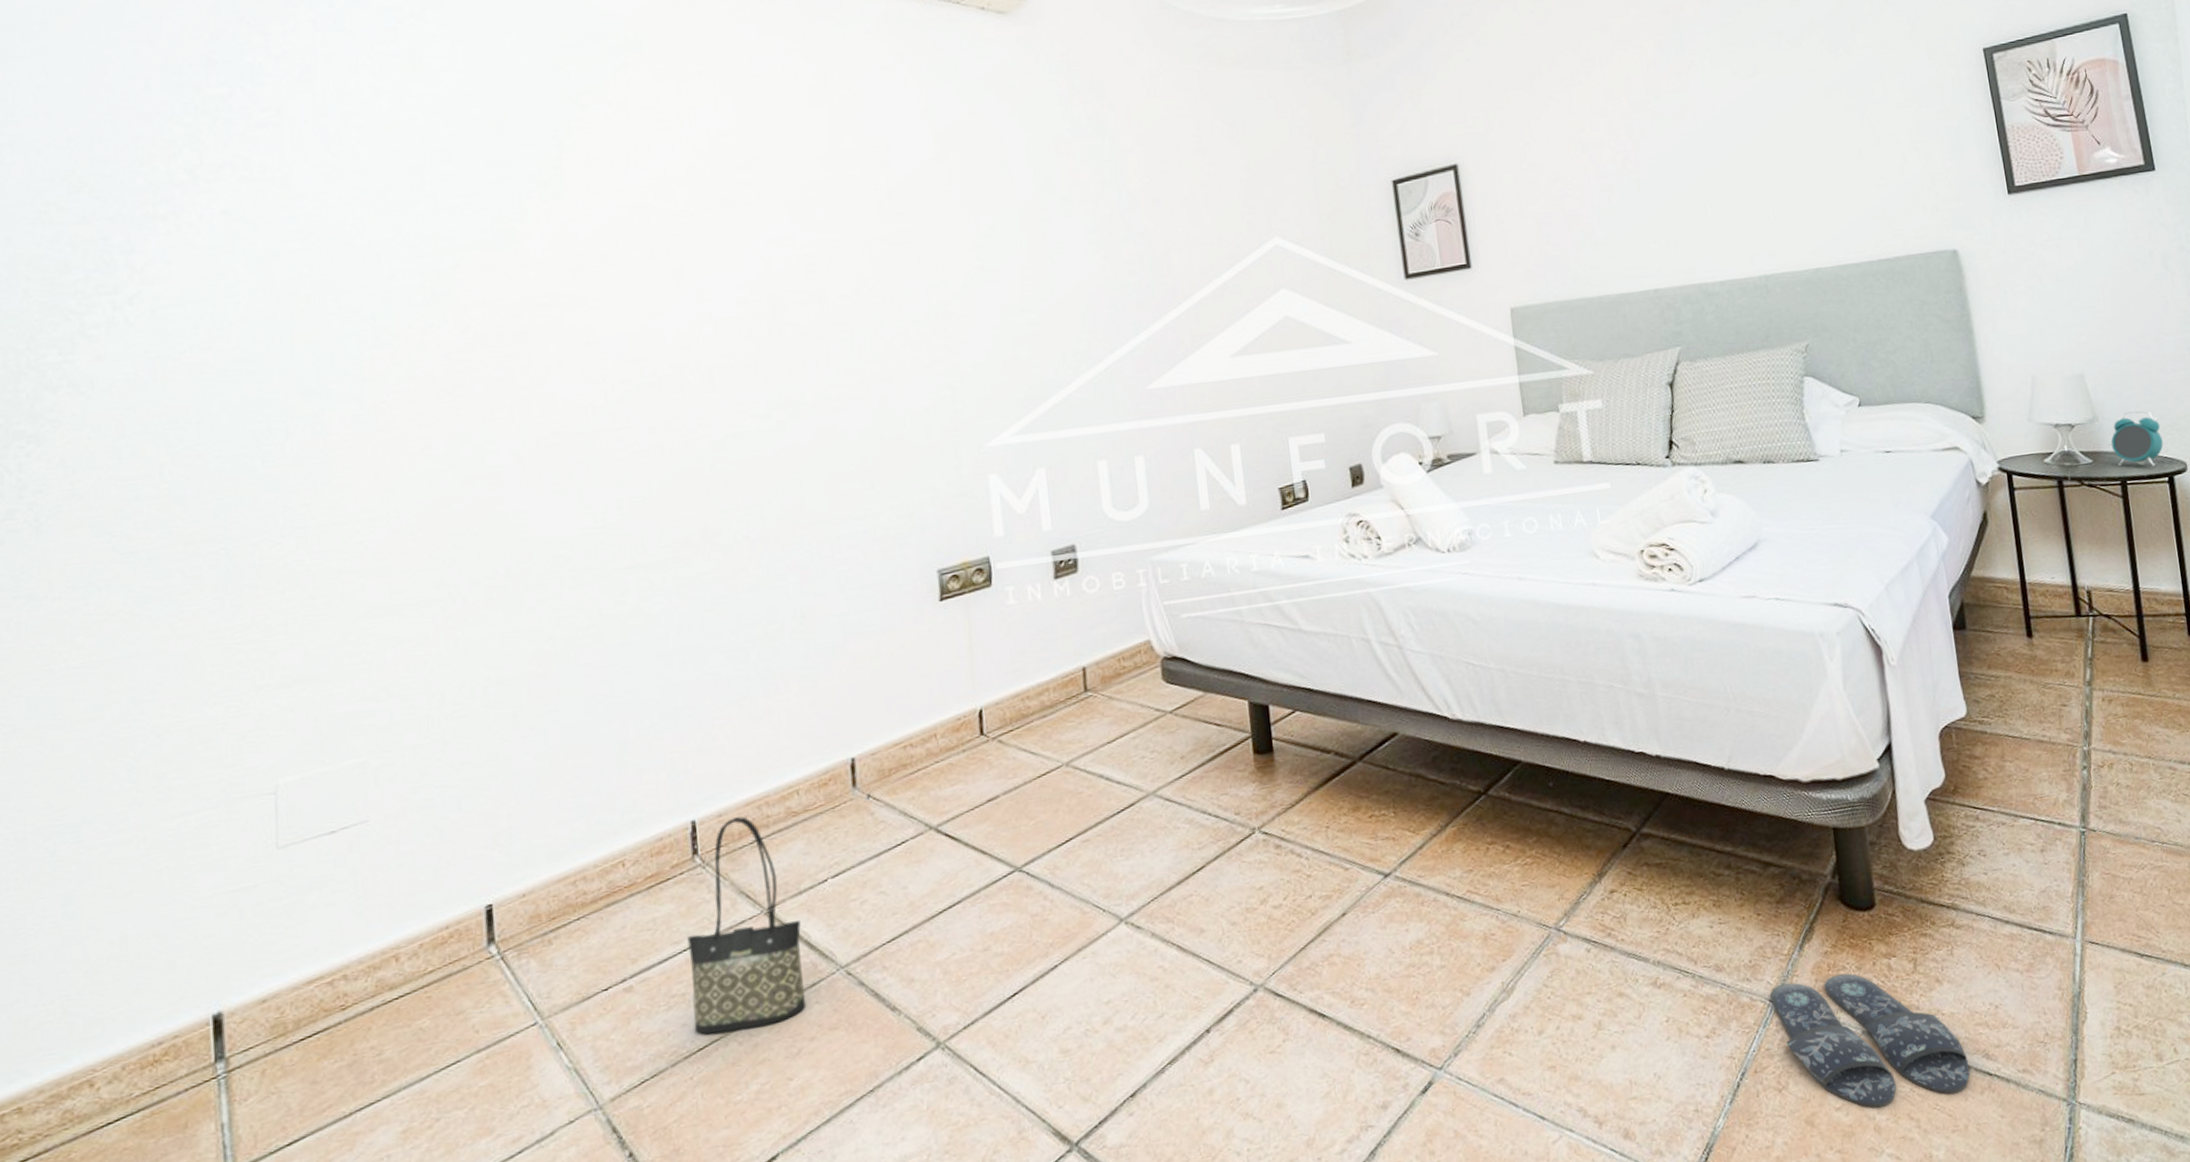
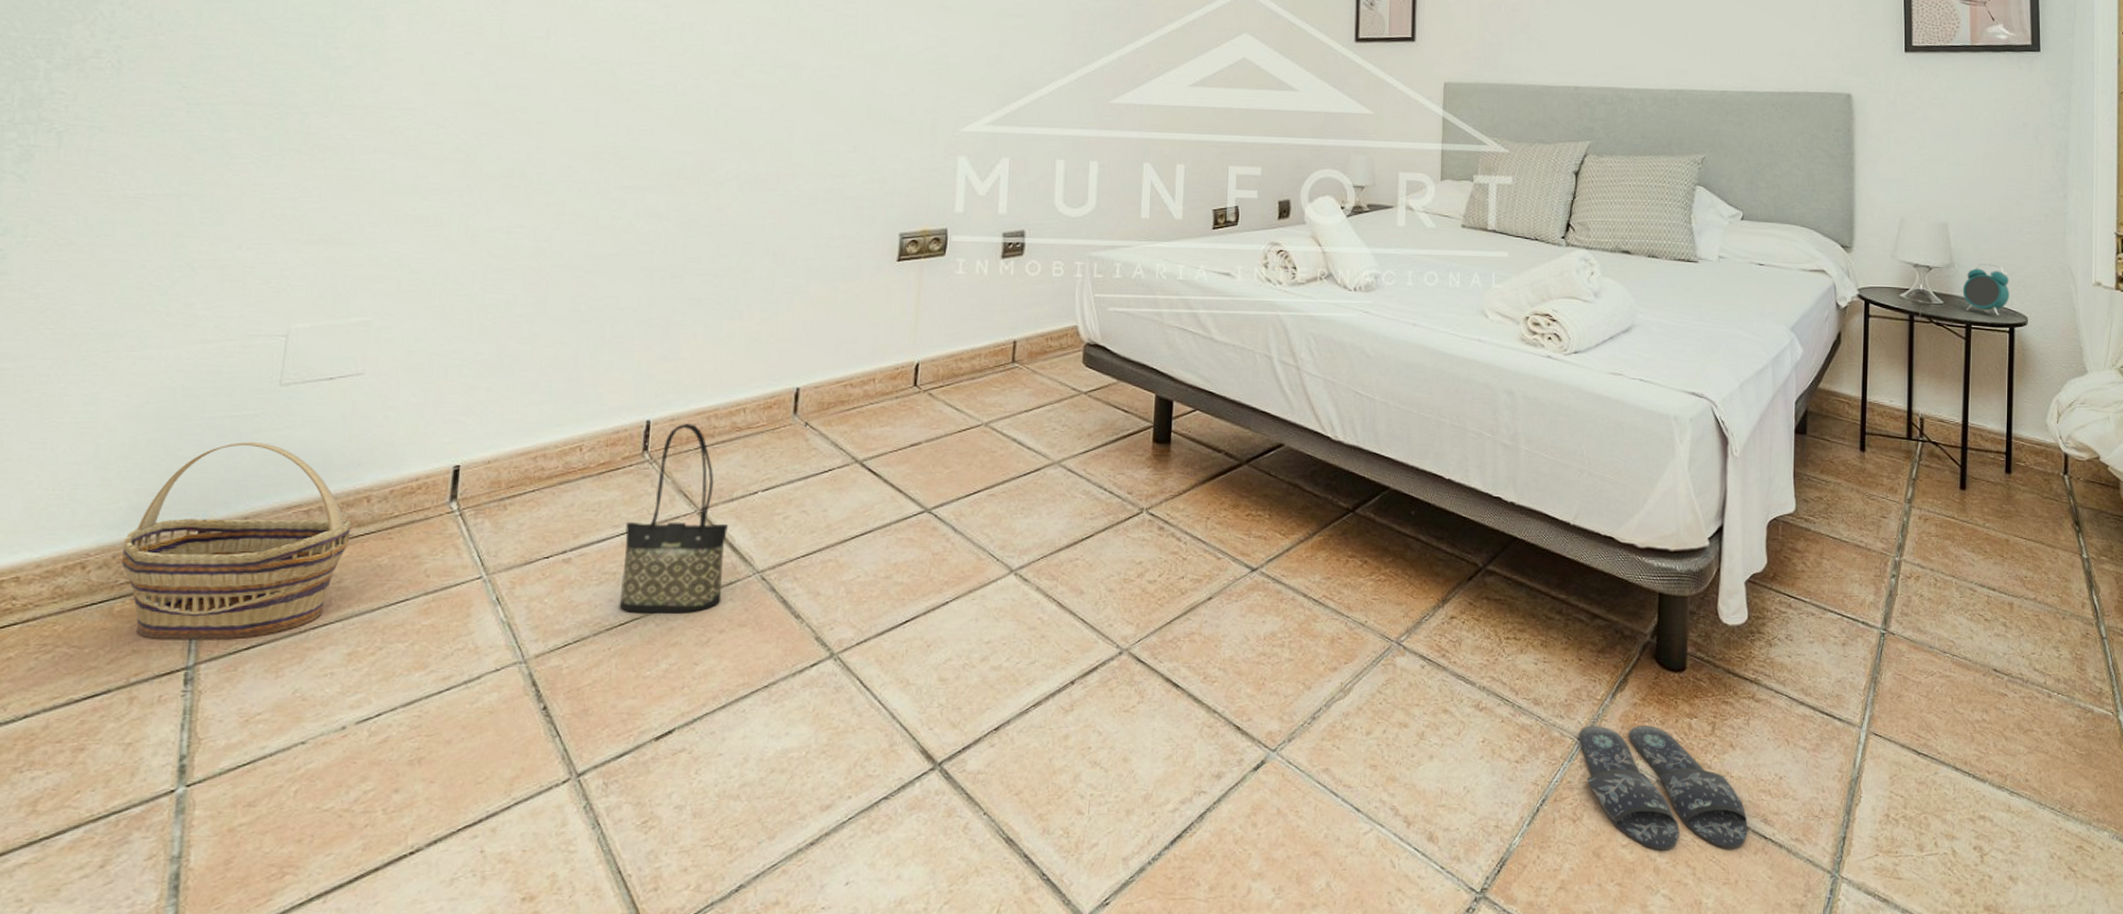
basket: none [132,915,384,1152] -> present [122,441,352,640]

